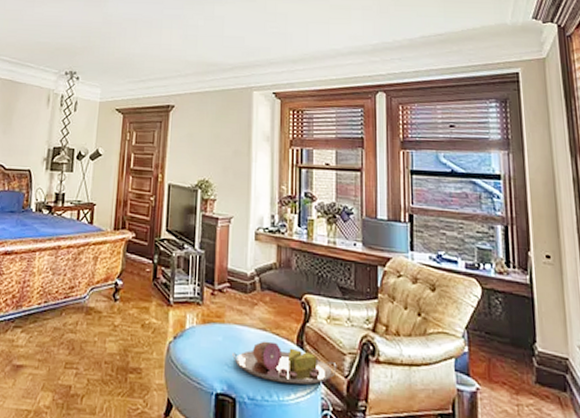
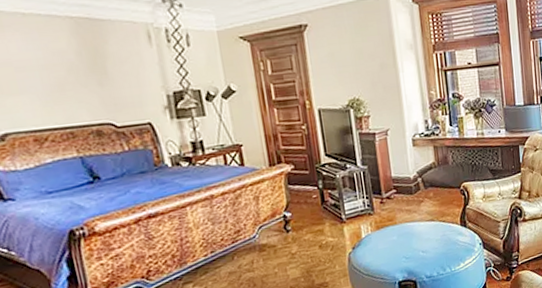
serving tray: present [232,341,337,385] -> none [408,228,494,259]

